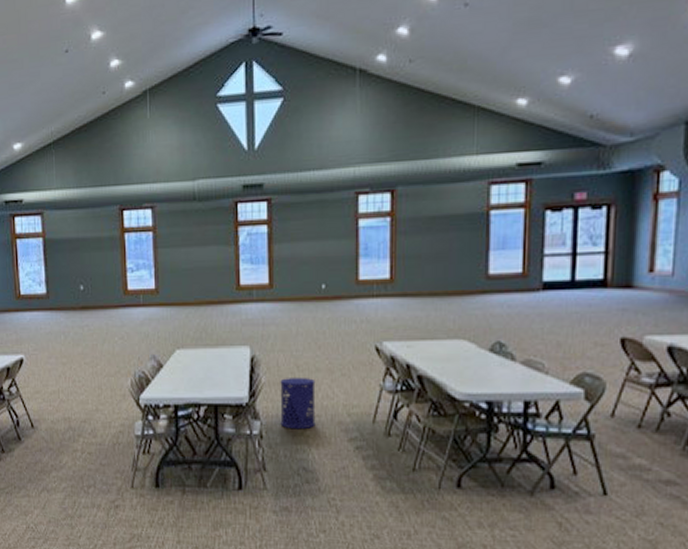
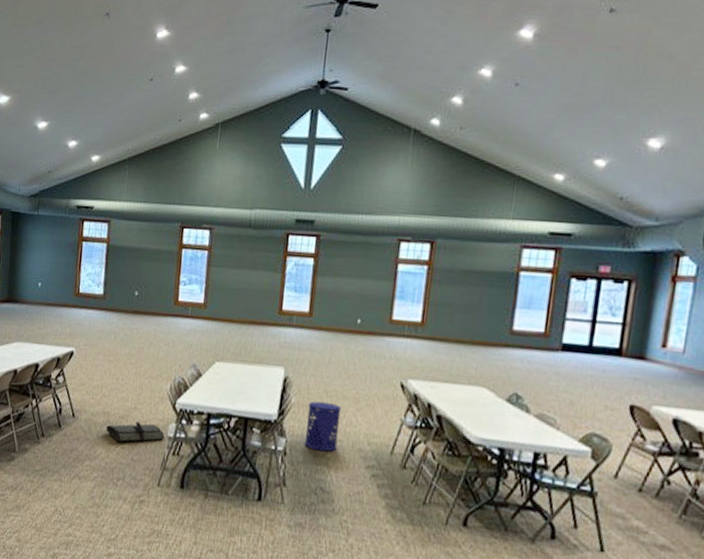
tool roll: none [69,424,132,448] -> present [106,422,165,442]

